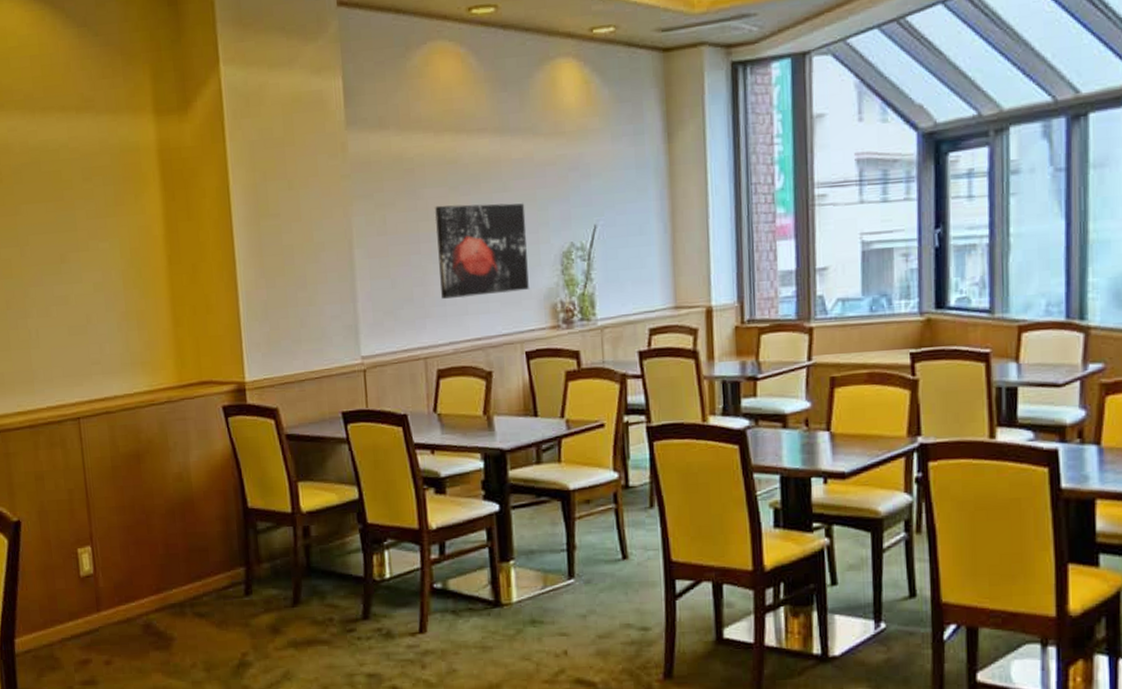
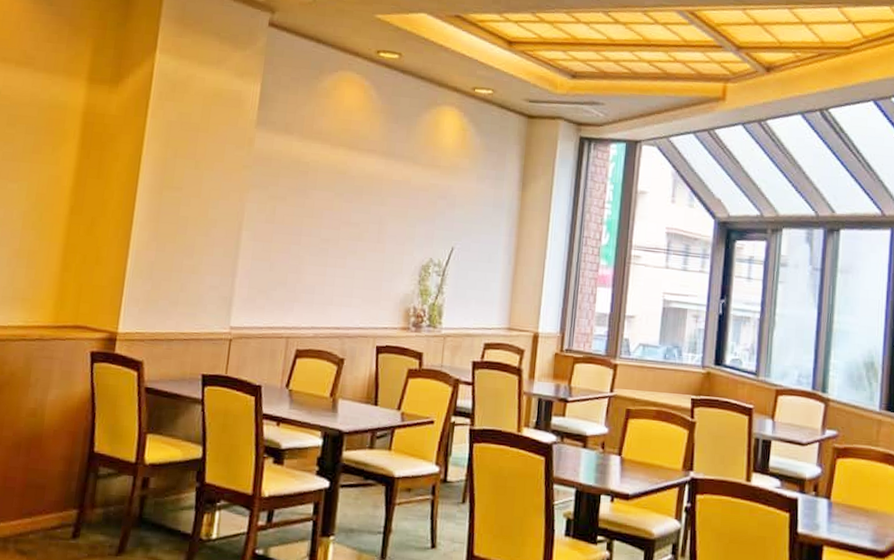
wall art: present [435,203,529,299] -> none [312,206,397,293]

